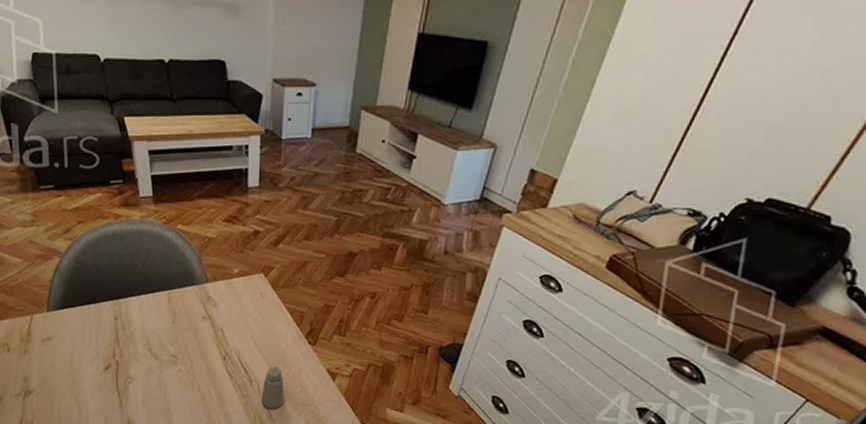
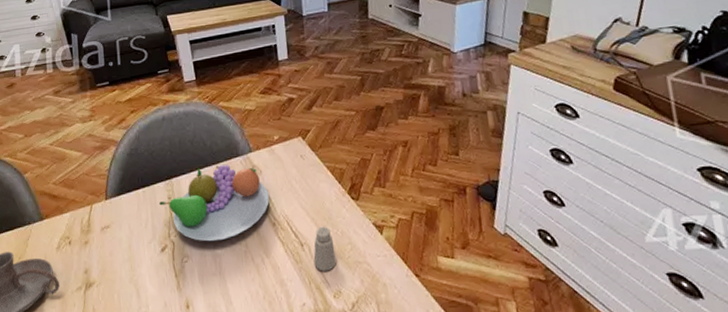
fruit bowl: none [105,292,222,367] -> present [159,165,269,242]

